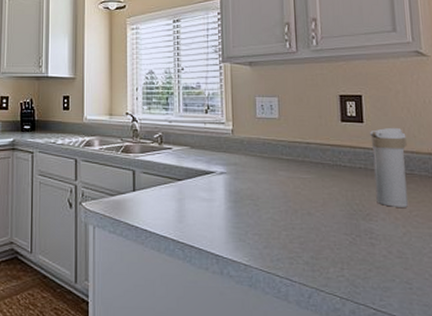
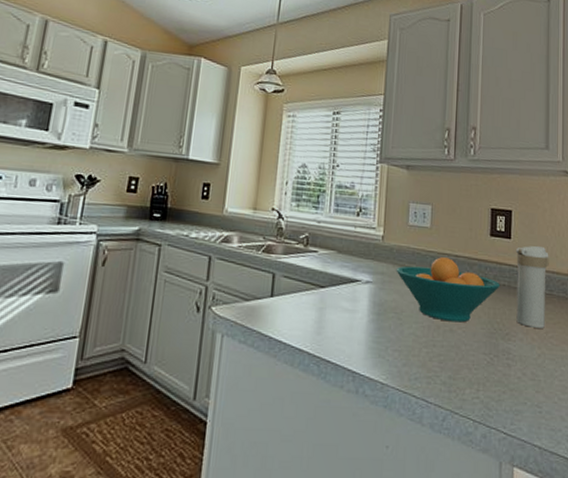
fruit bowl: none [248,145,357,206] -> present [396,257,501,323]

